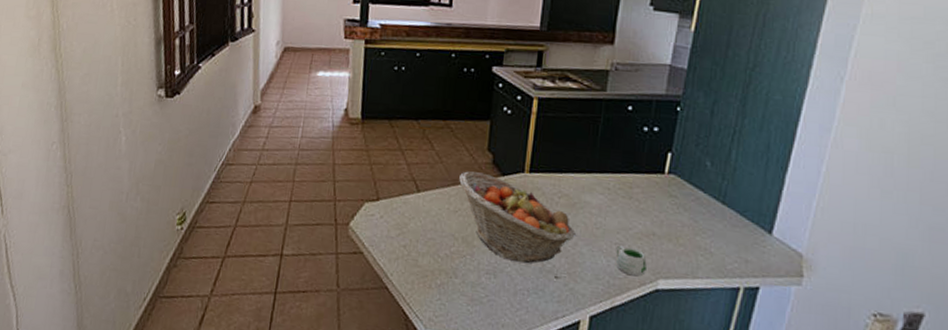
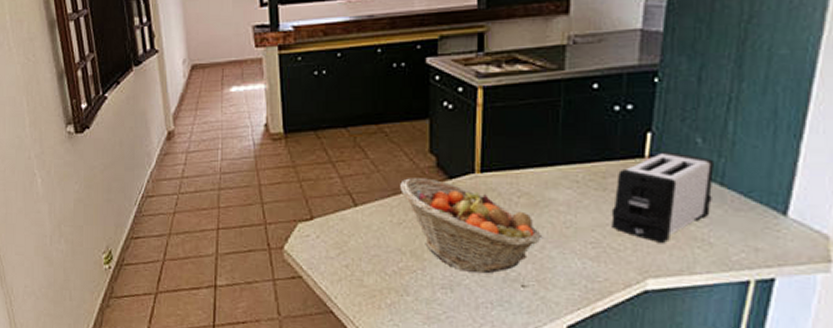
mug: present [616,245,647,277] -> none [592,244,631,278]
toaster: none [633,170,718,250] -> present [611,152,714,244]

